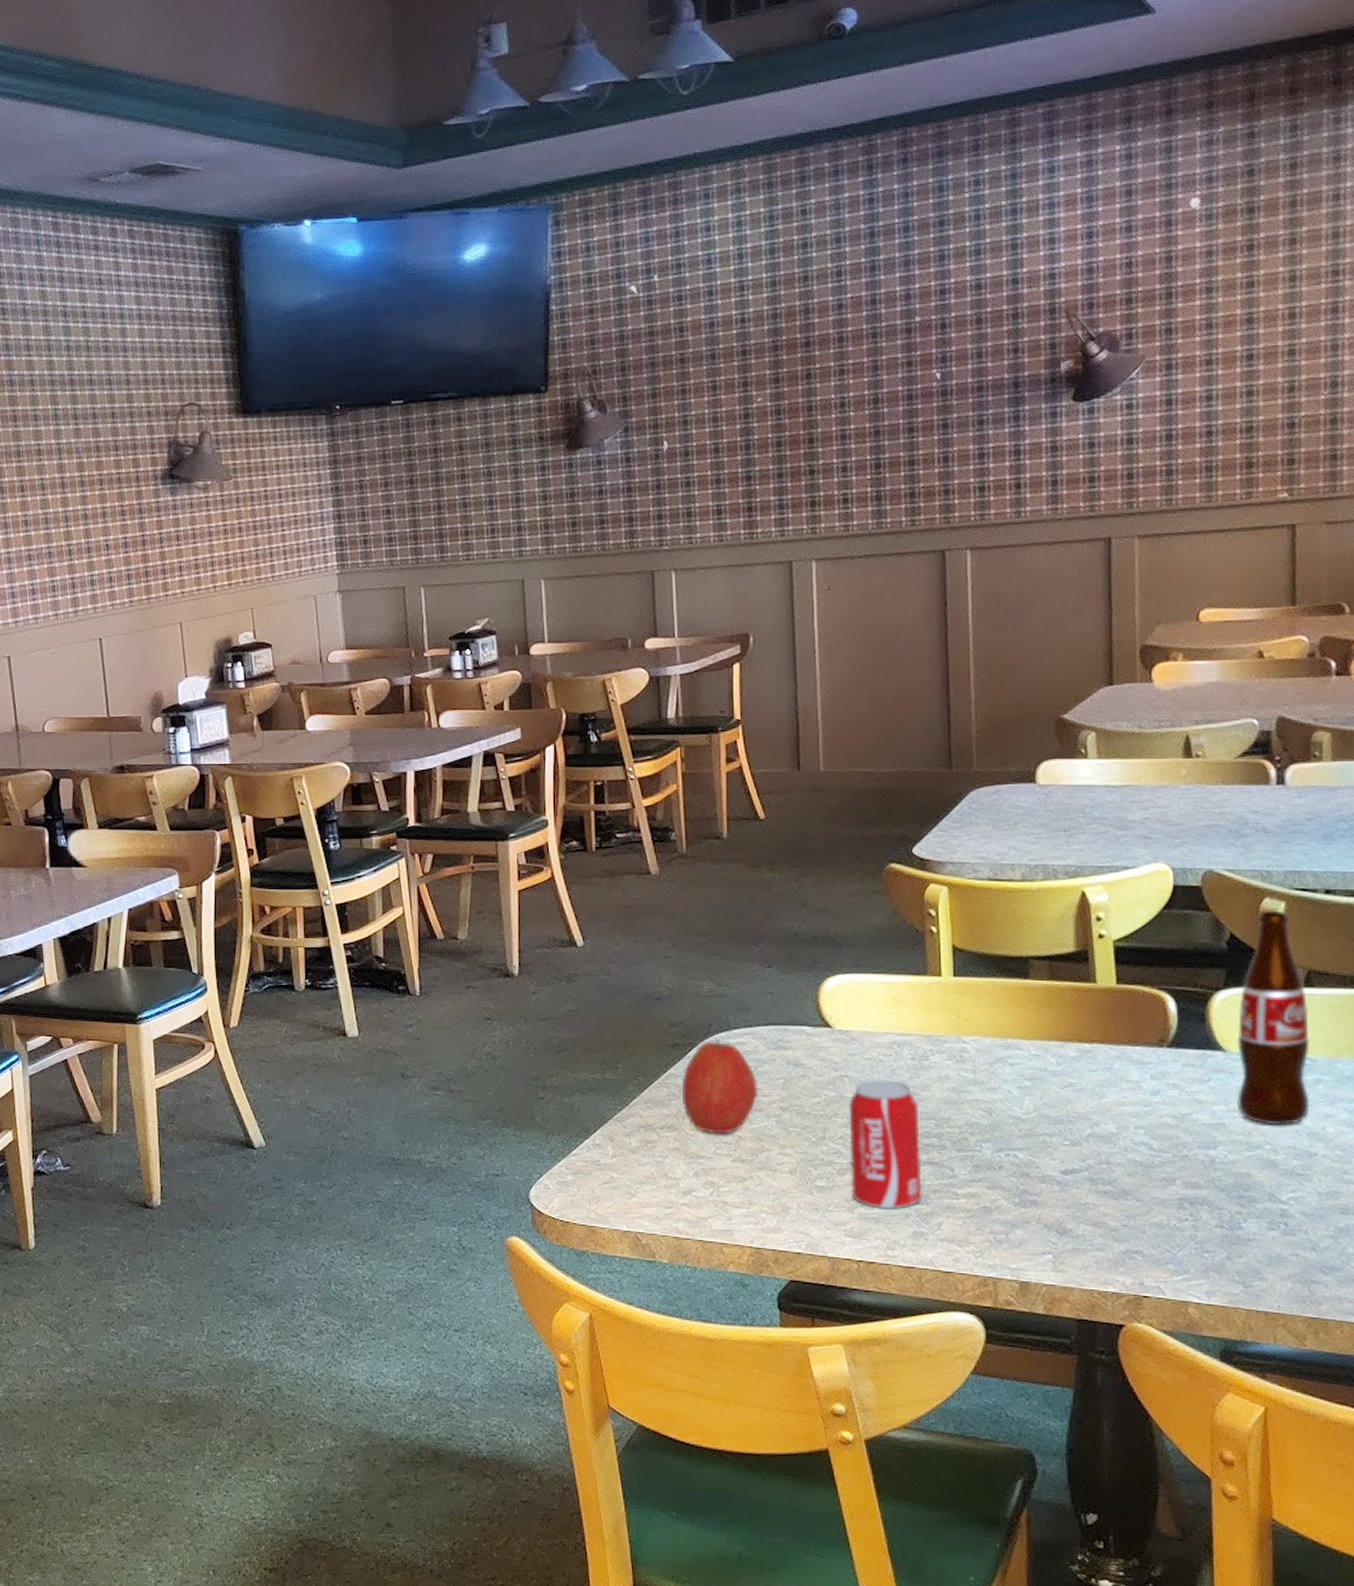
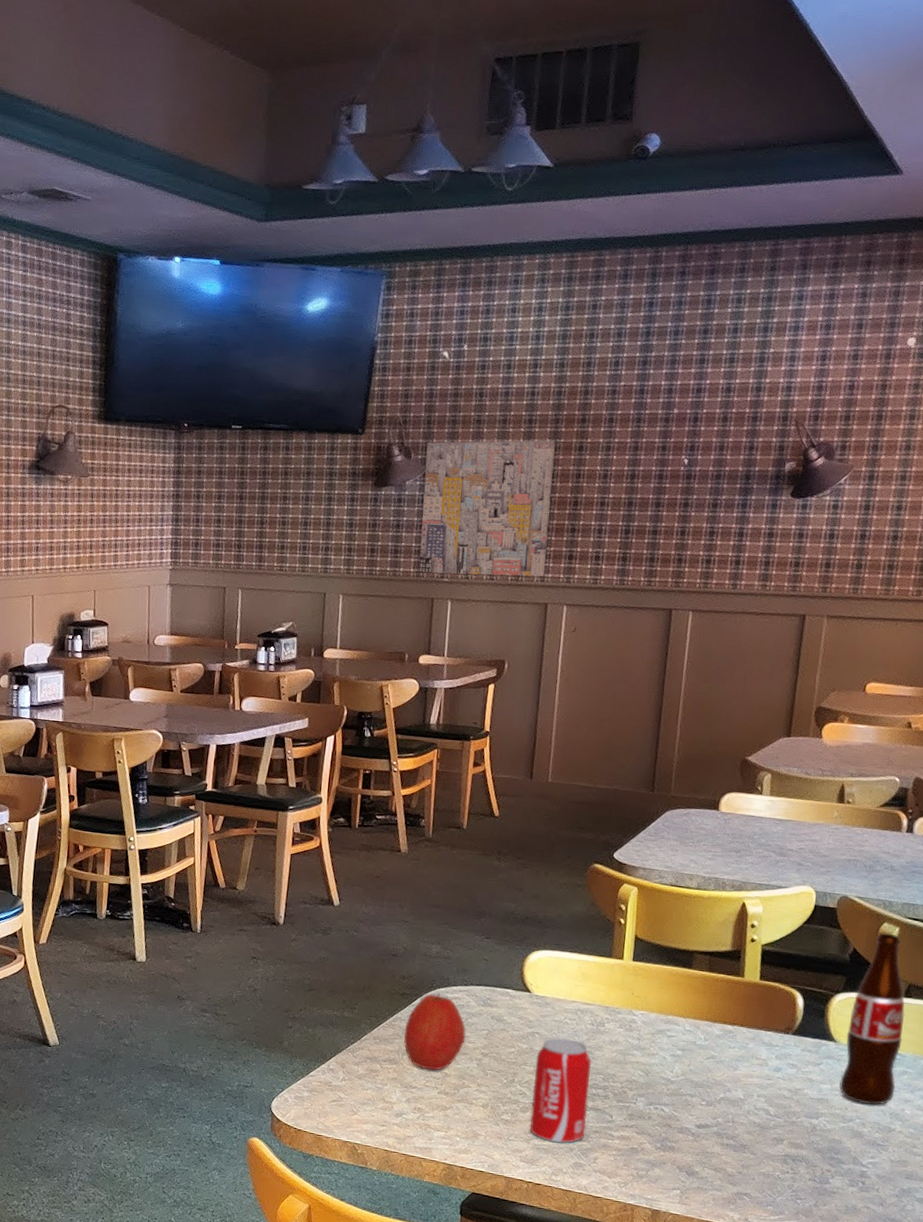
wall art: none [624,372,784,544] -> present [419,440,556,577]

